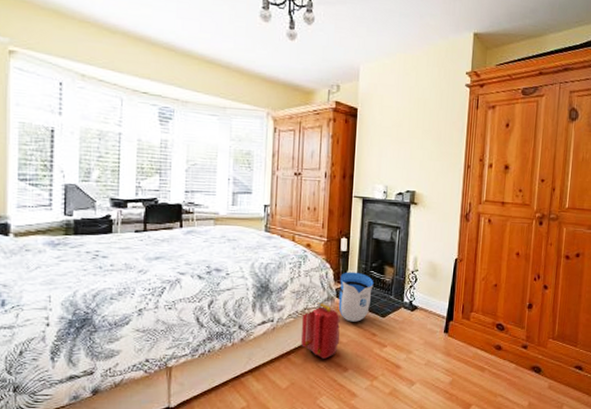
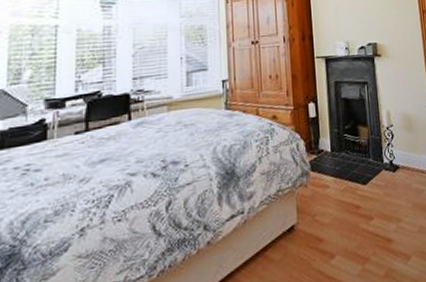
backpack: present [300,302,340,359] -> none [275,180,322,248]
sun visor: present [338,272,374,322] -> none [312,138,350,197]

